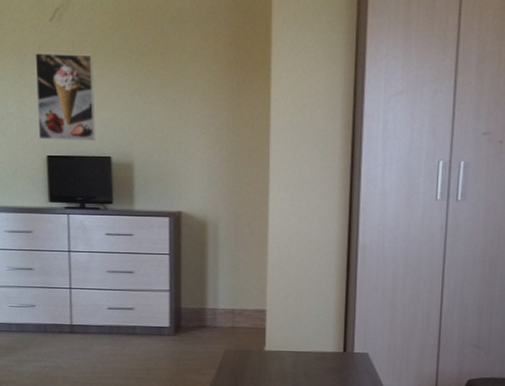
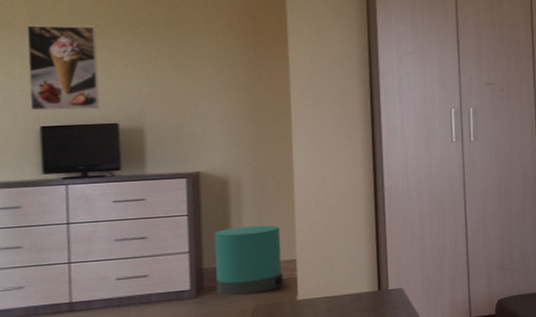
trash can: none [192,271,253,339] -> present [214,225,284,296]

